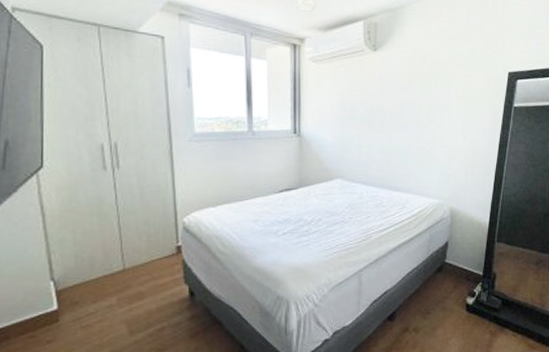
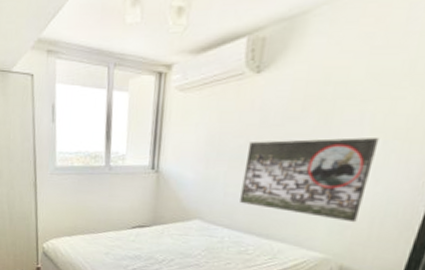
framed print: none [372,105,462,172] -> present [240,137,380,223]

